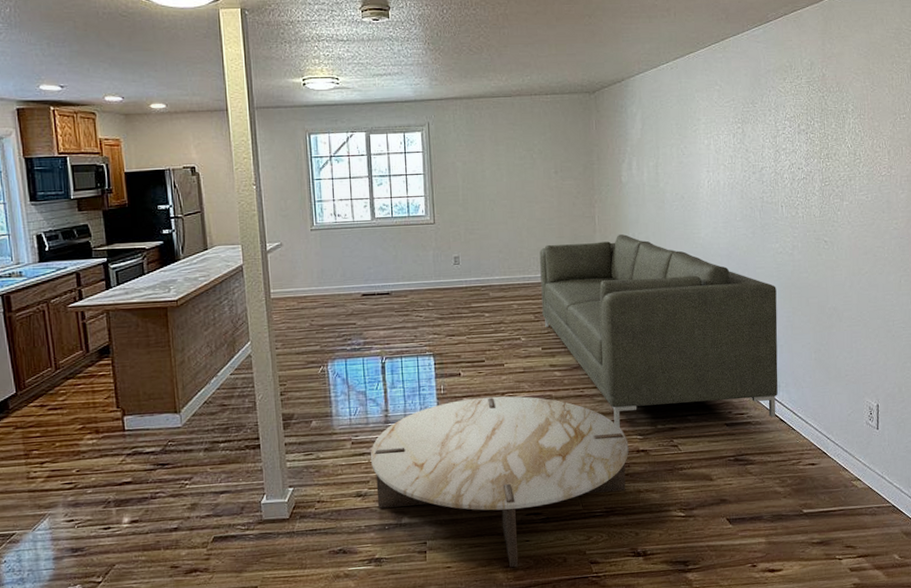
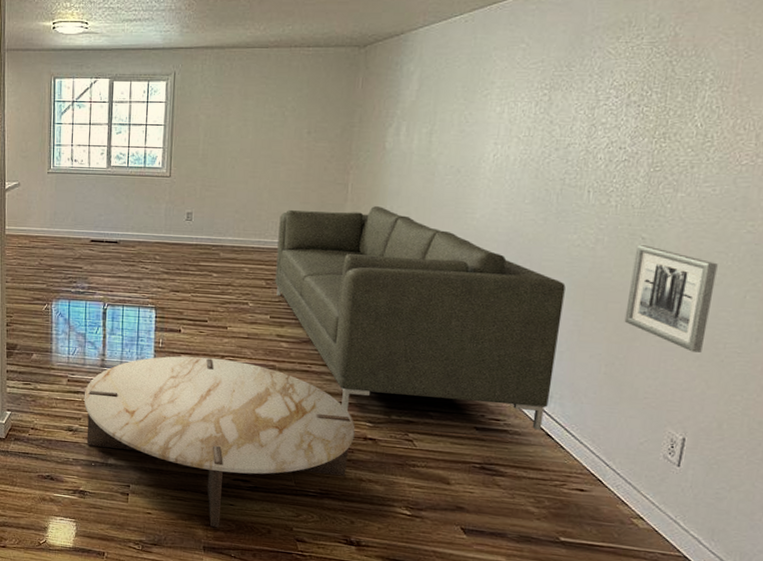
wall art: none [821,247,879,331] -> present [624,245,718,353]

